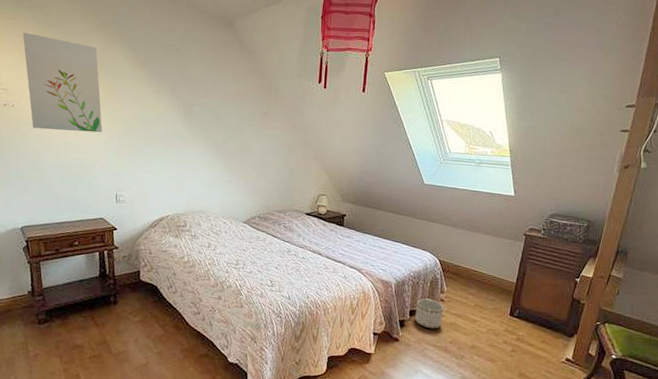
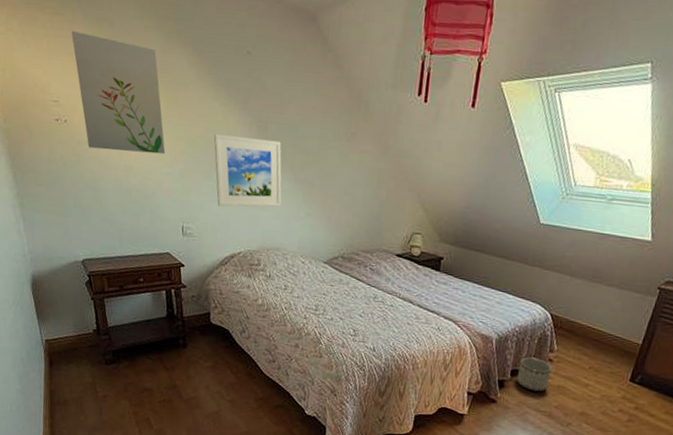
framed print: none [146,115,206,177] -> present [213,133,282,207]

